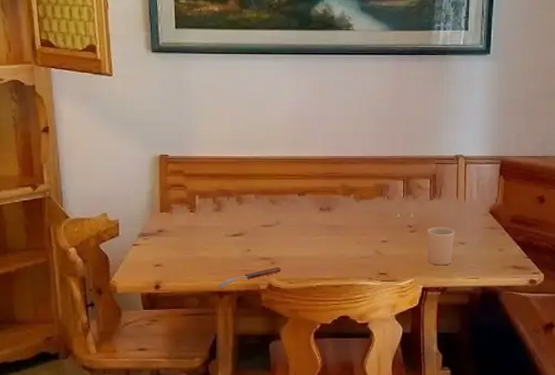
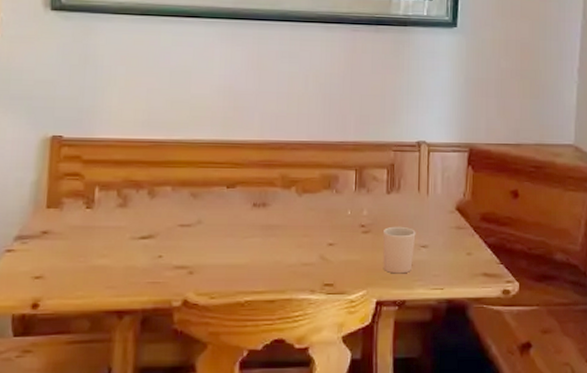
fork: present [217,267,281,289] -> none [116,277,201,307]

